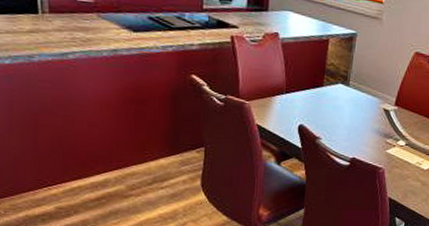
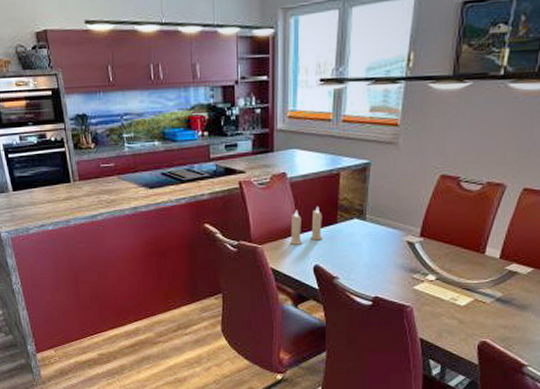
candle: none [277,69,310,104] -> present [289,206,324,245]

